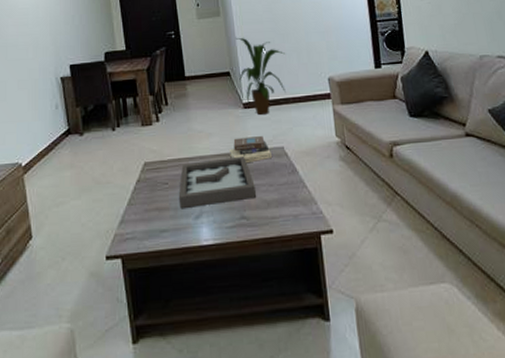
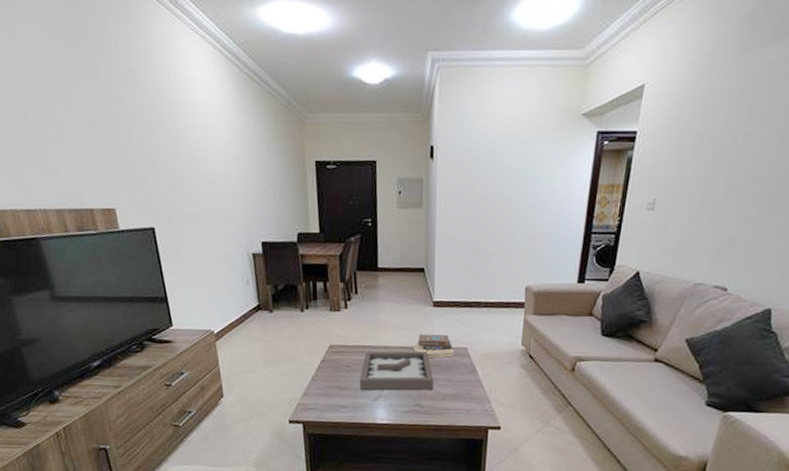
house plant: present [236,37,286,115] -> none [433,233,485,315]

